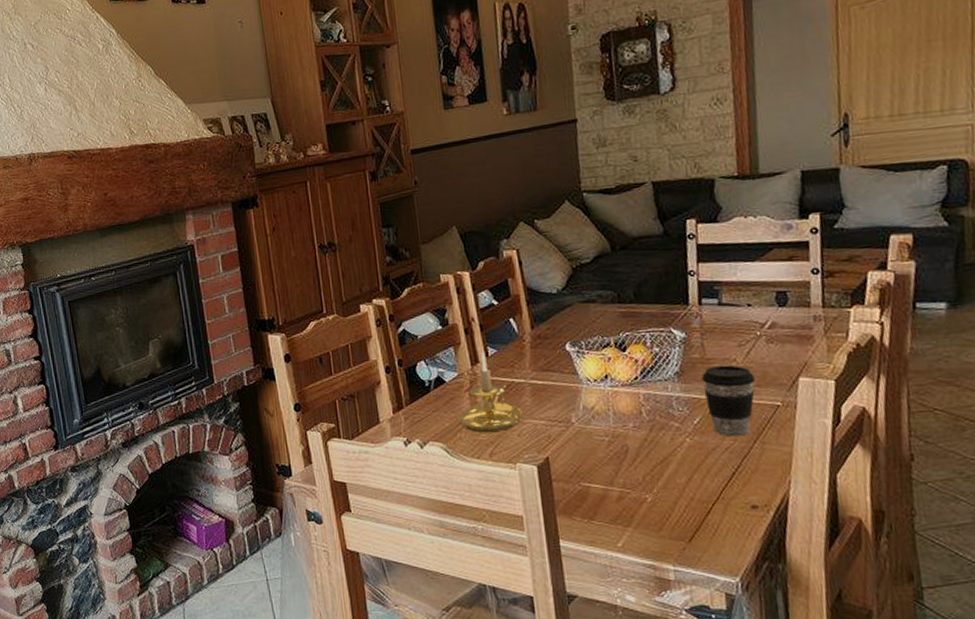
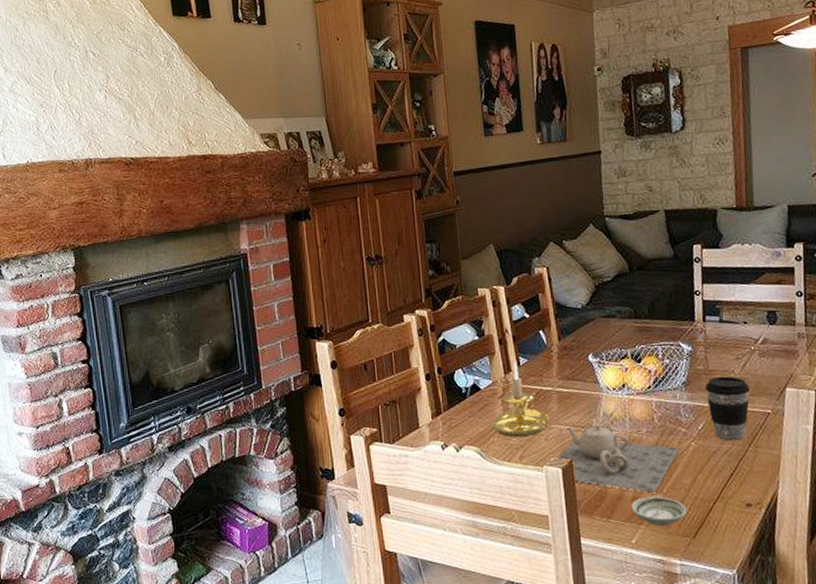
teapot: none [531,418,672,492] -> present [557,423,680,493]
saucer: none [616,496,682,529] -> present [630,496,688,526]

